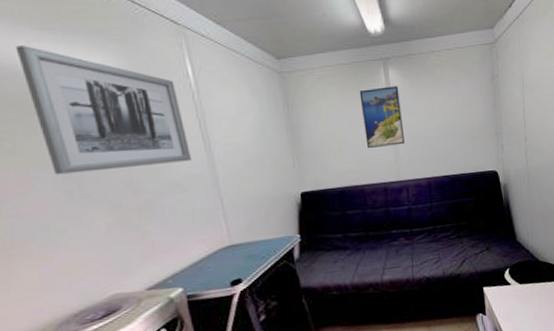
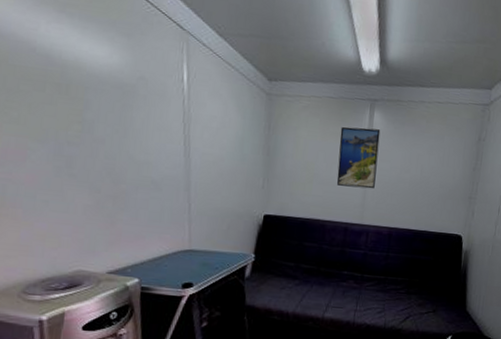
wall art: present [15,45,191,175] -> none [36,23,171,163]

